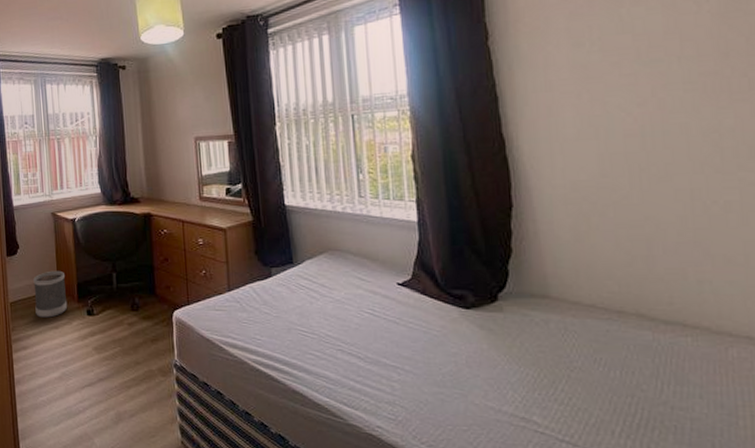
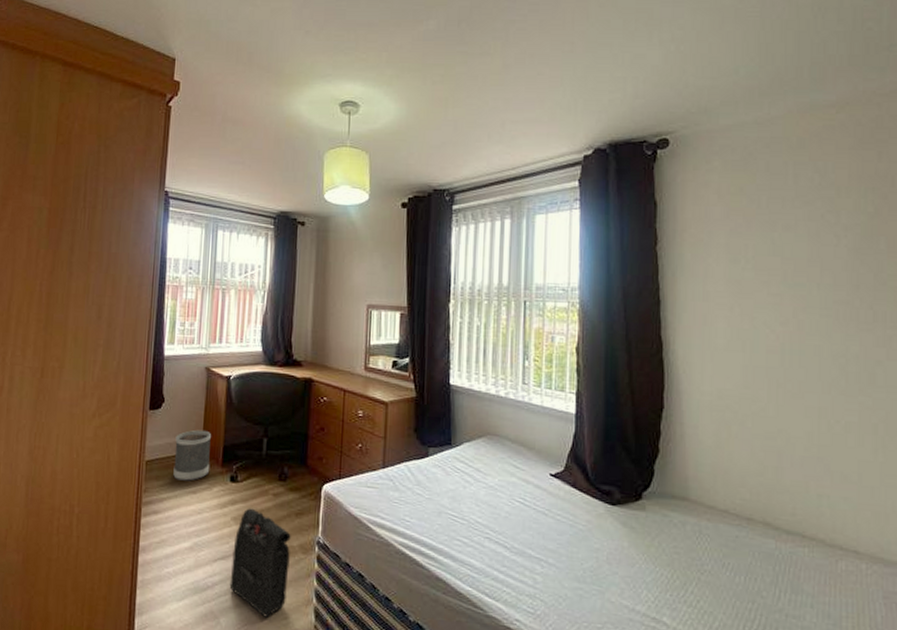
backpack: none [98,338,152,436] -> present [229,508,291,618]

